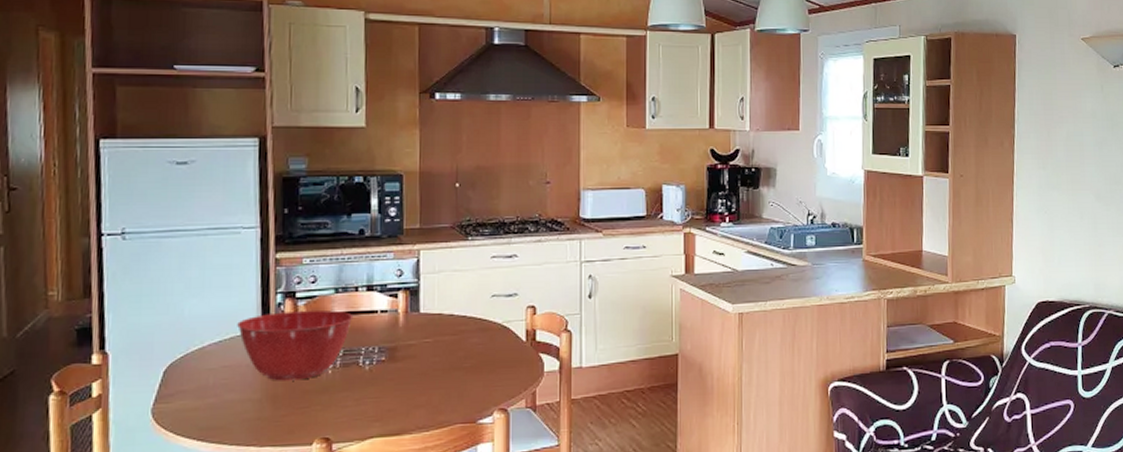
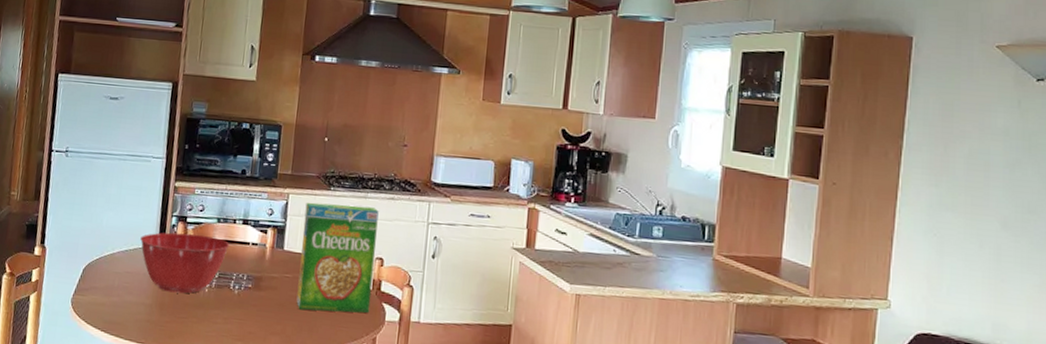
cereal box: none [440,253,526,376] -> present [296,202,379,313]

